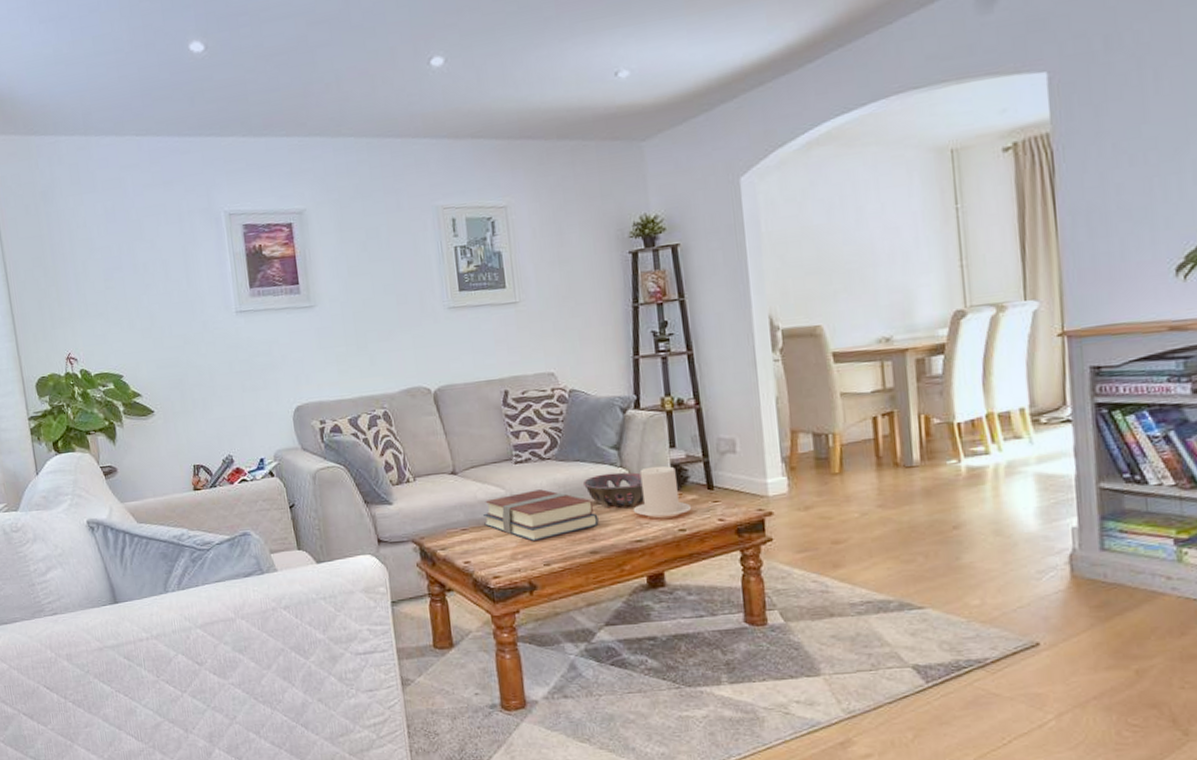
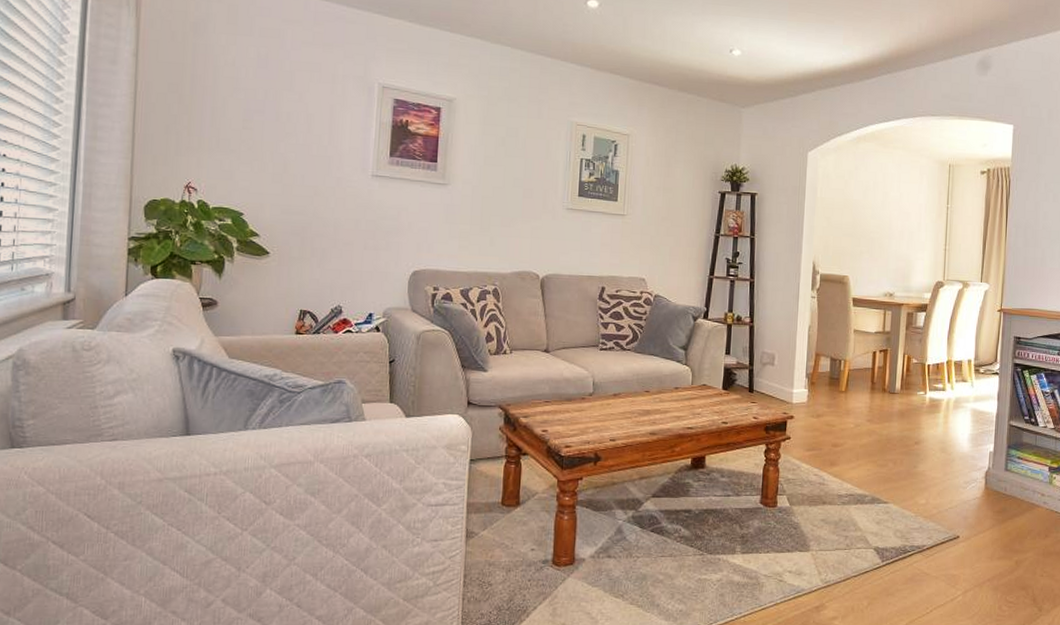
books: present [483,489,599,542] -> none [565,375,661,419]
decorative bowl: present [582,472,644,508] -> none [653,368,700,399]
candle: present [633,465,692,519] -> none [689,367,735,412]

